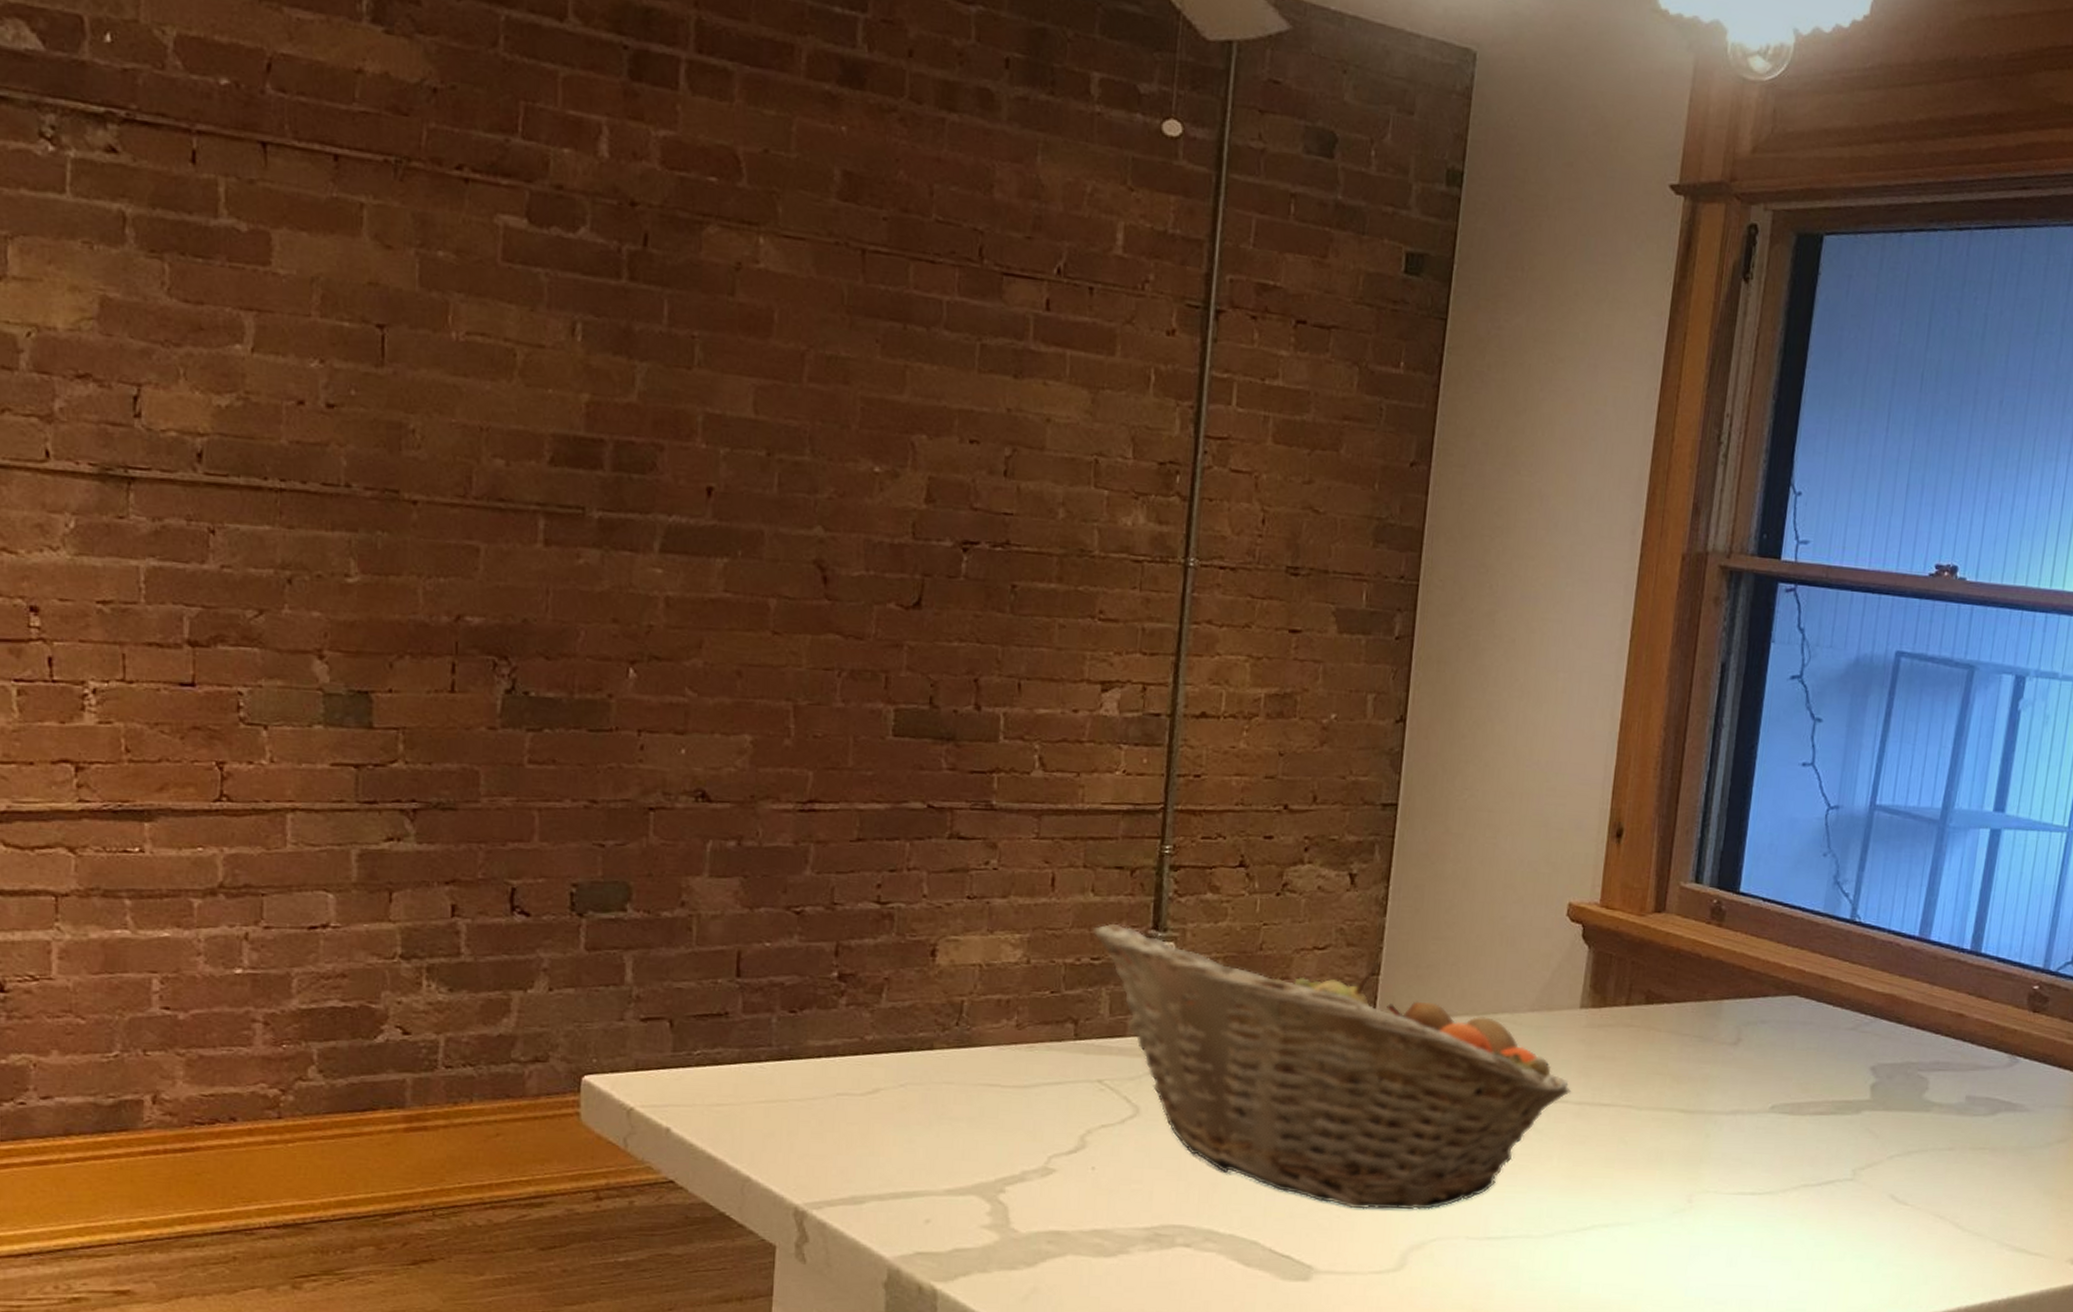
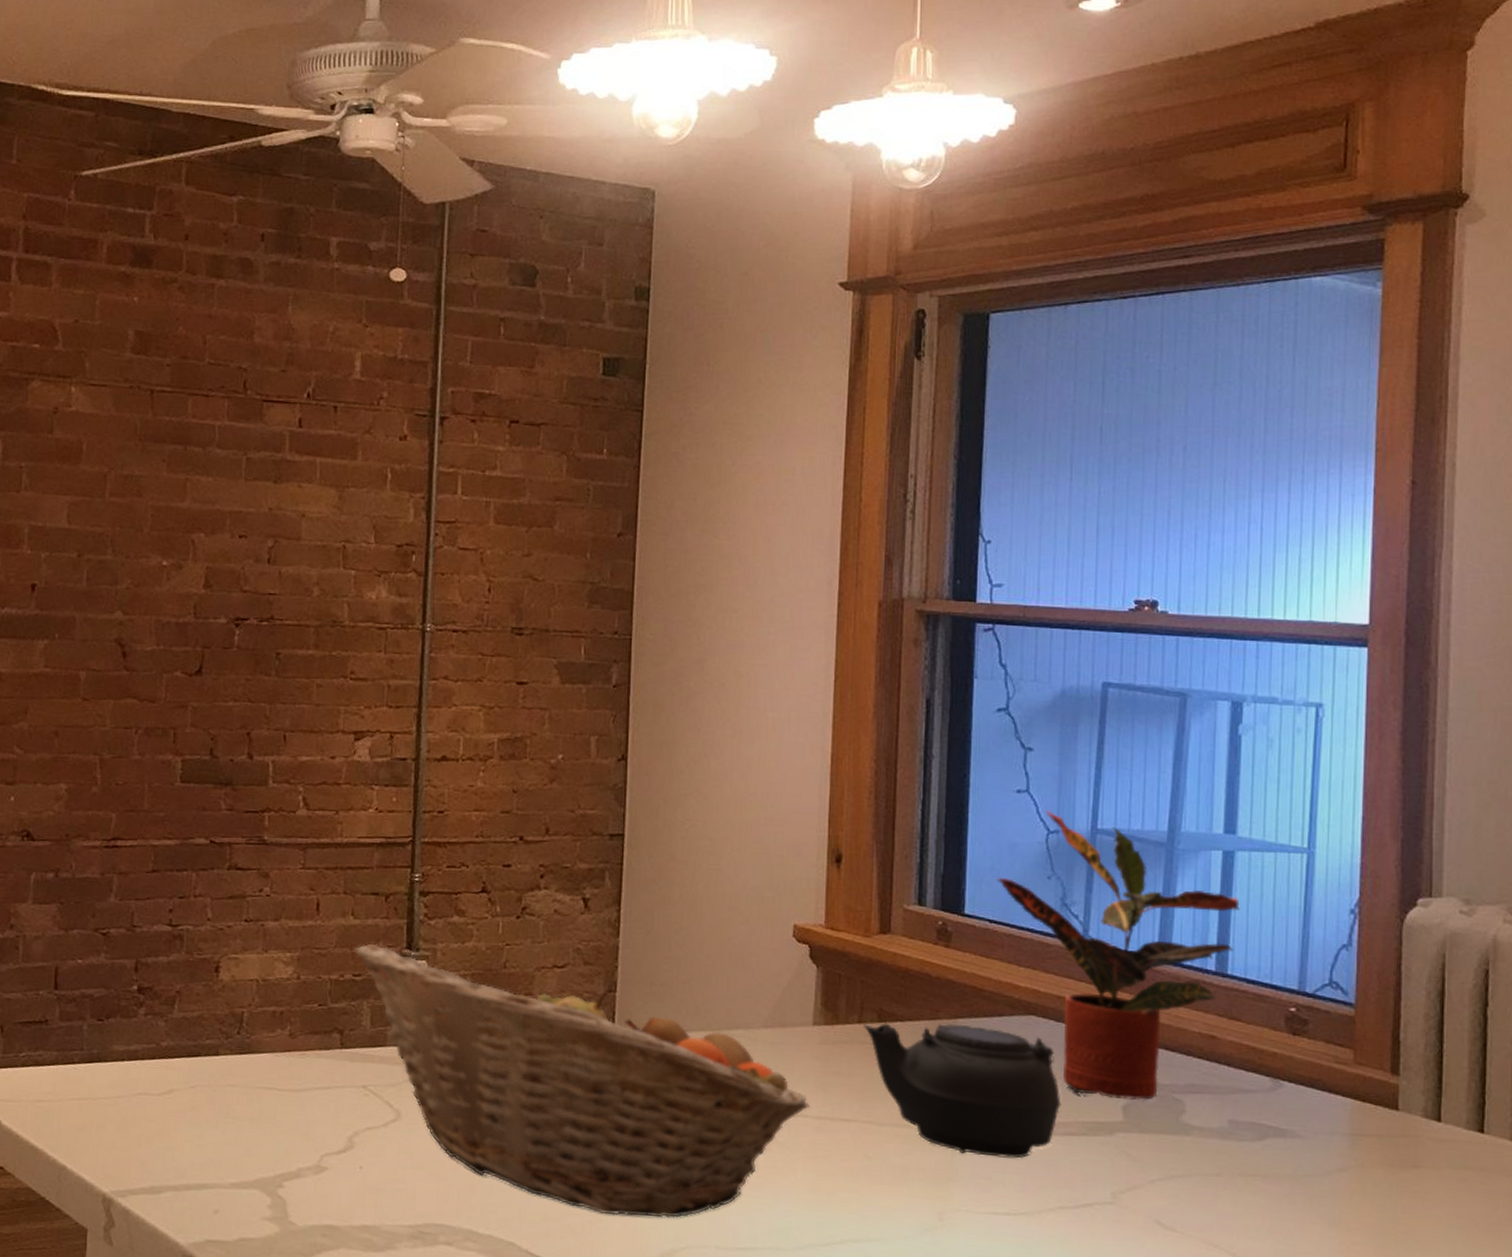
teapot: none [1630,1005,1815,1139] -> present [863,1023,1061,1159]
potted plant: none [1774,784,2000,1078] -> present [997,810,1240,1100]

